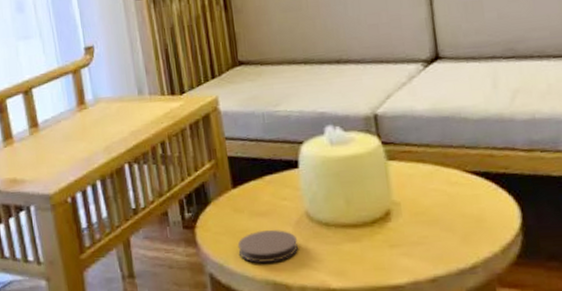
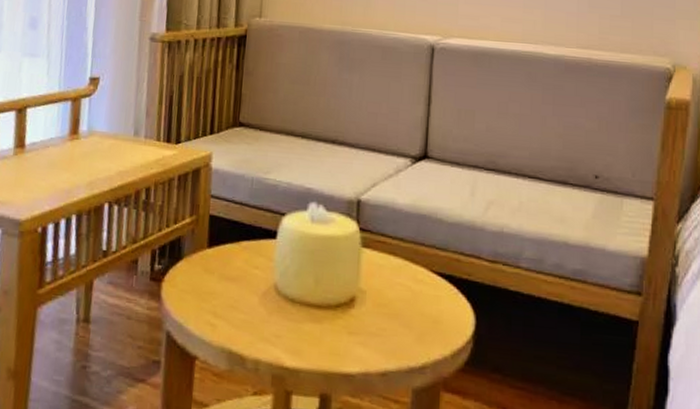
coaster: present [237,229,298,263] -> none [200,295,261,330]

